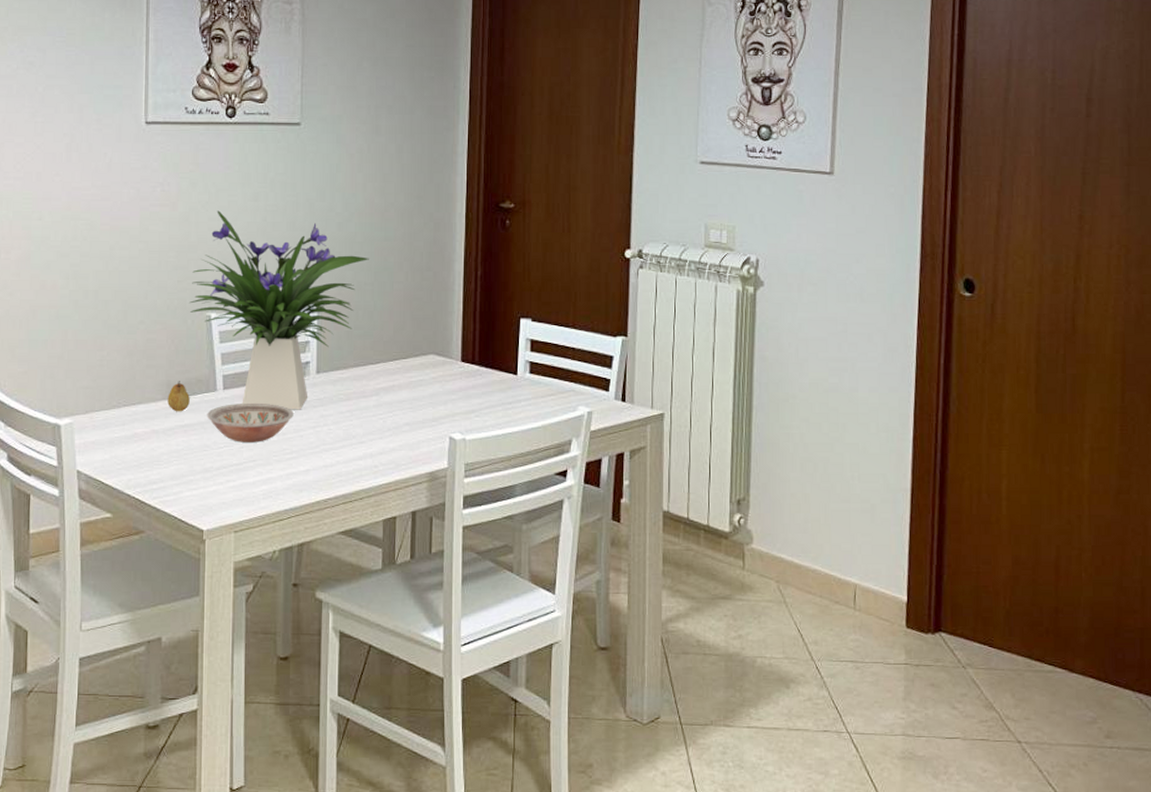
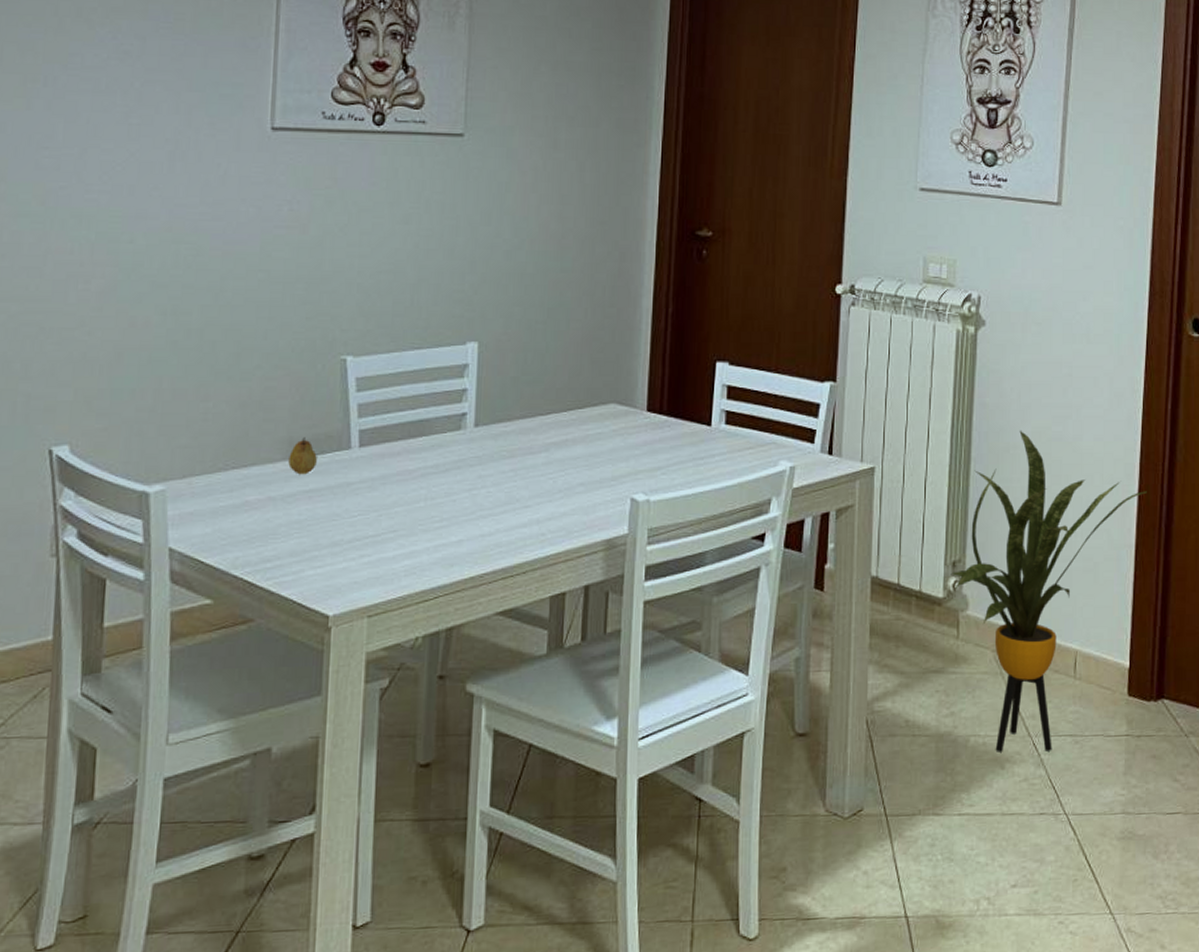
flower arrangement: present [189,210,369,410] -> none [320,234,542,470]
bowl: present [207,402,293,443] -> none [337,462,445,510]
house plant: none [736,381,921,675] -> present [951,430,1147,752]

